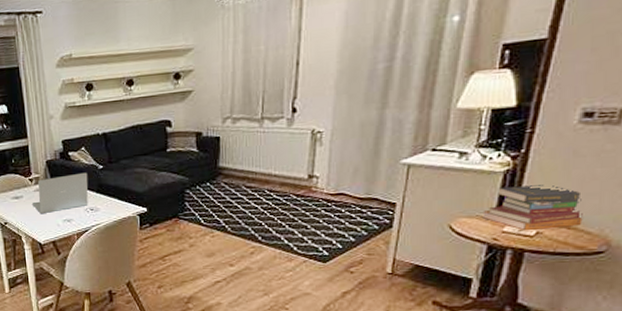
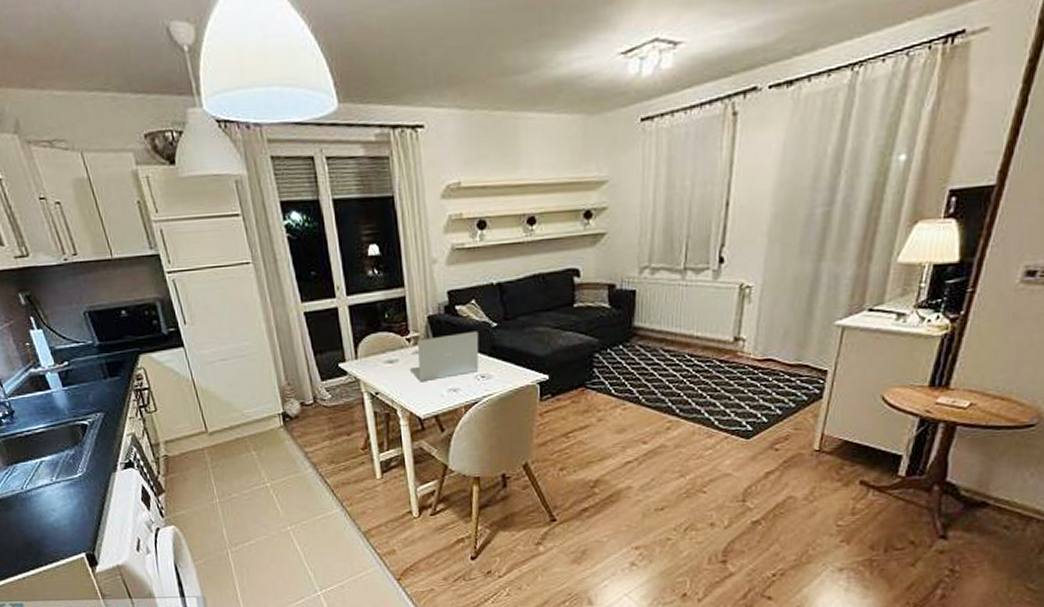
books: present [482,185,583,231] -> none [917,351,1017,403]

